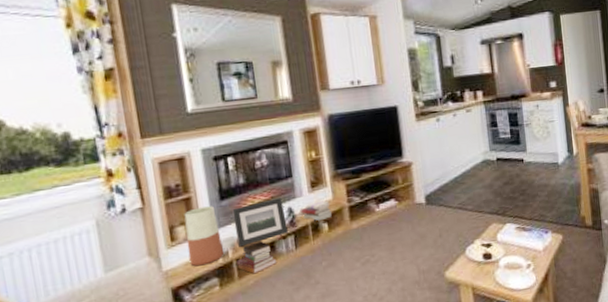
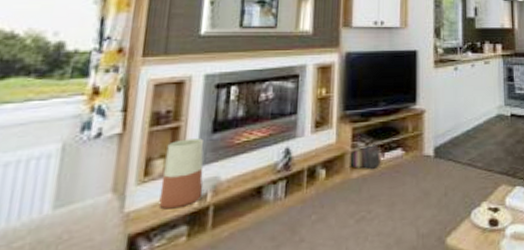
picture frame: present [232,198,288,247] -> none [221,136,281,190]
books: present [237,240,276,274] -> none [214,183,260,224]
books: present [299,200,332,222] -> none [298,142,332,167]
books: none [347,198,376,220] -> present [348,144,380,170]

